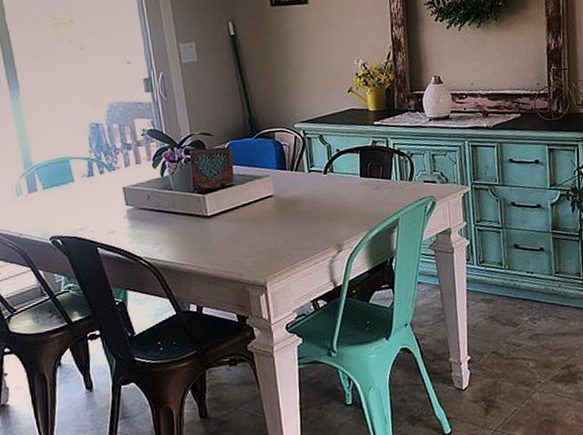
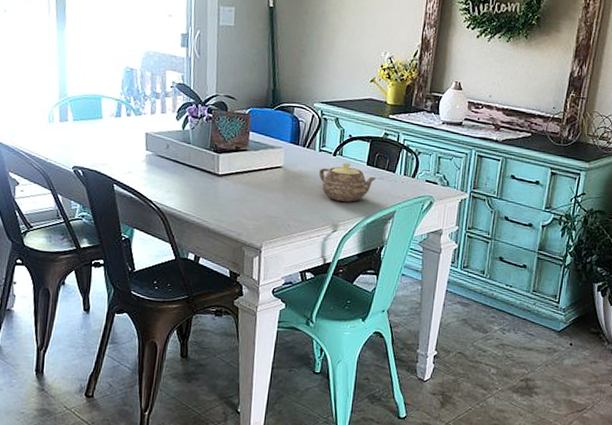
teapot: none [311,178,373,220] -> present [318,162,377,202]

